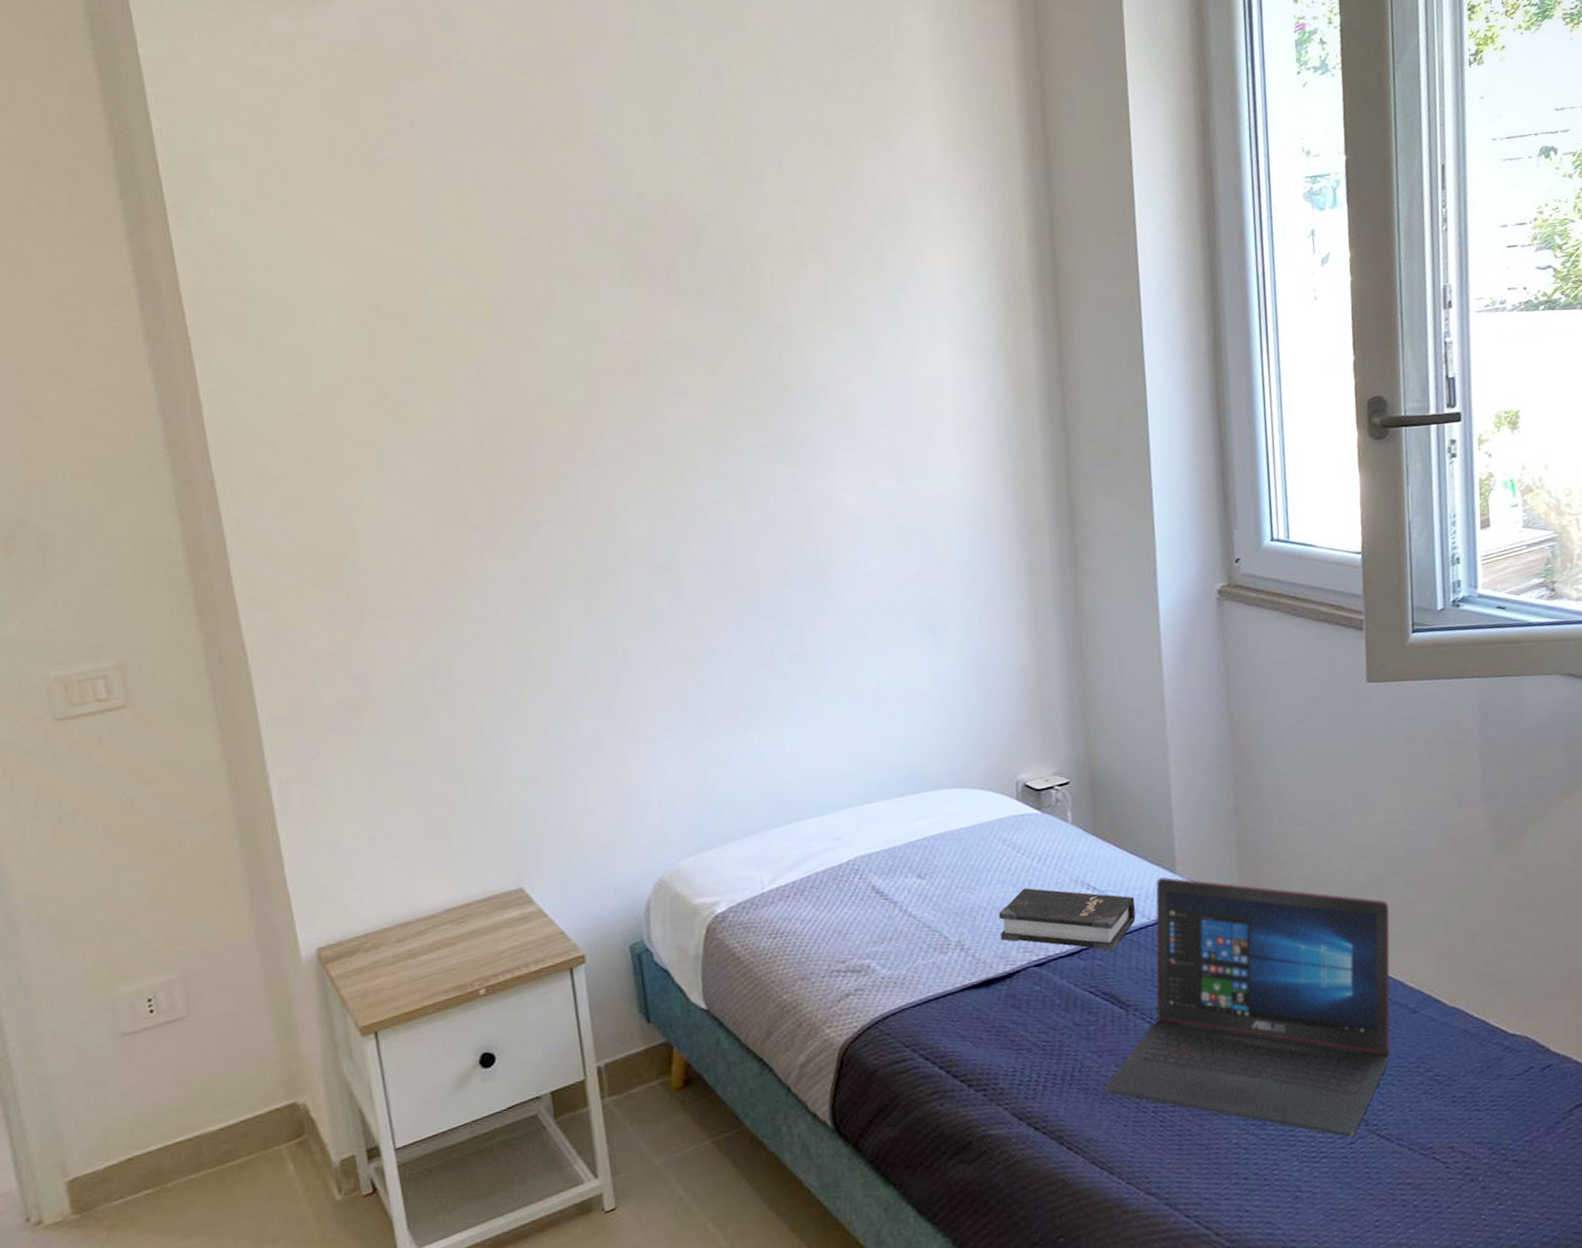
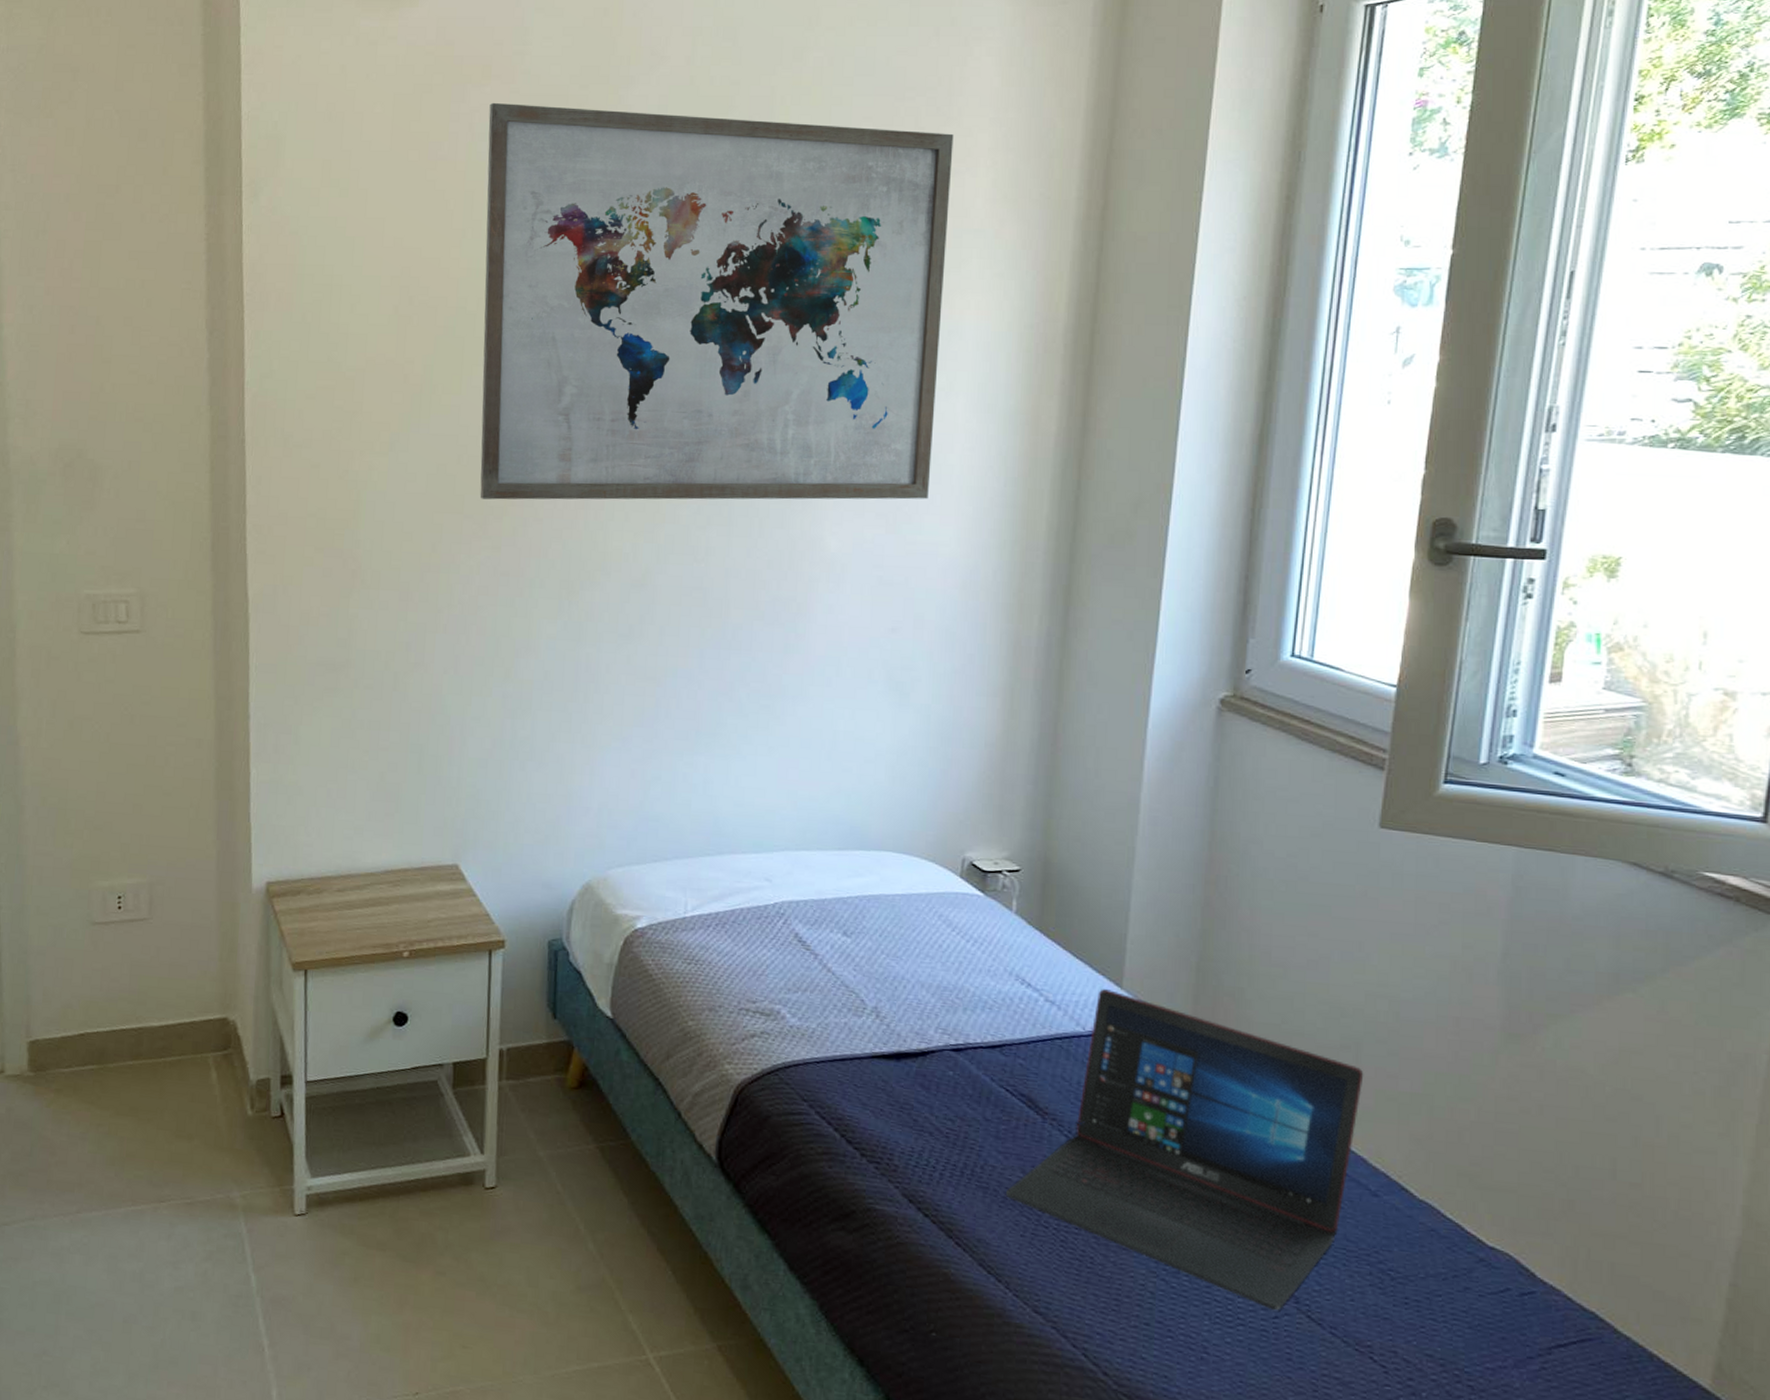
wall art: none [429,88,930,507] -> present [480,102,954,500]
hardback book: present [998,888,1136,951] -> none [919,968,1072,1054]

